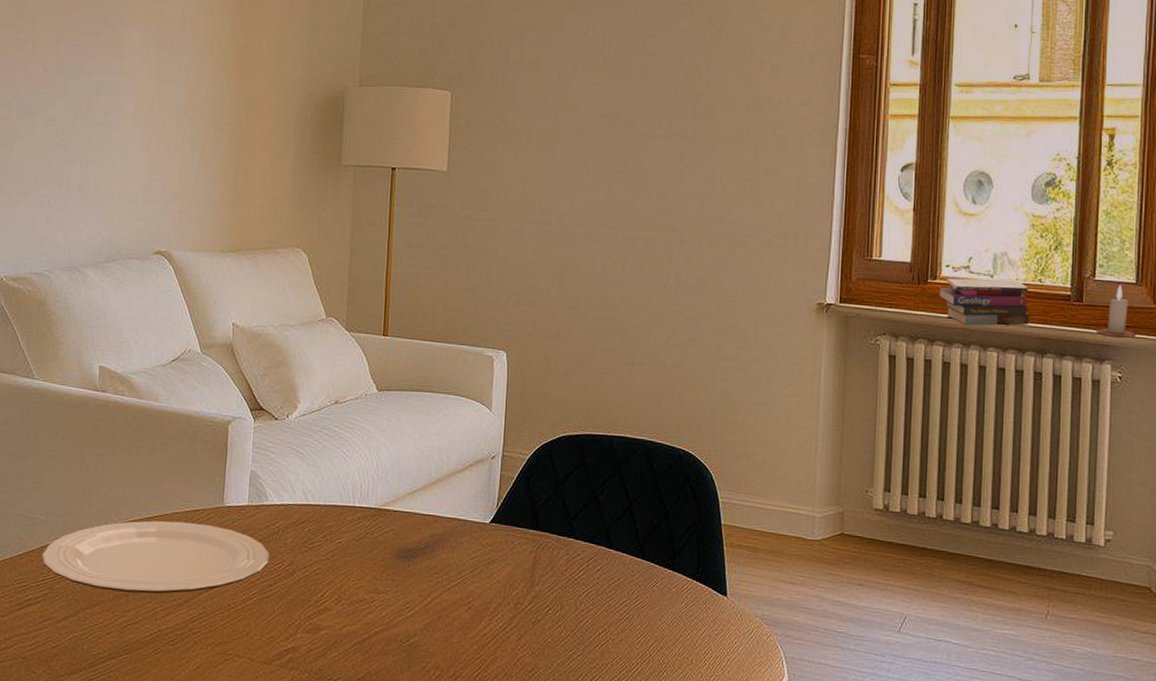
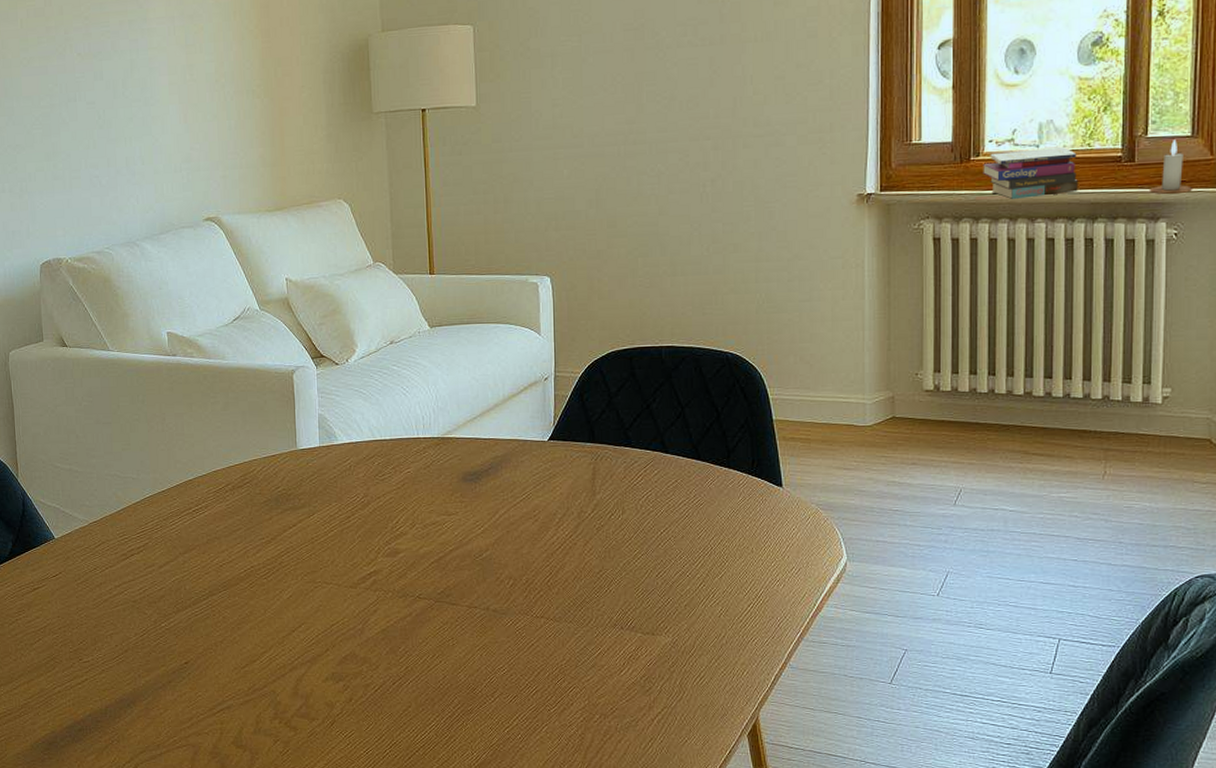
plate: present [42,520,270,594] -> none [138,467,345,535]

